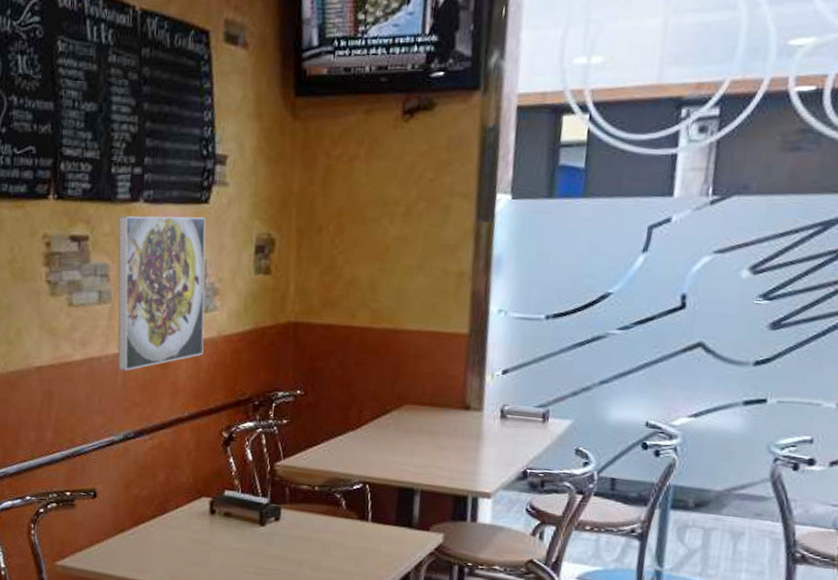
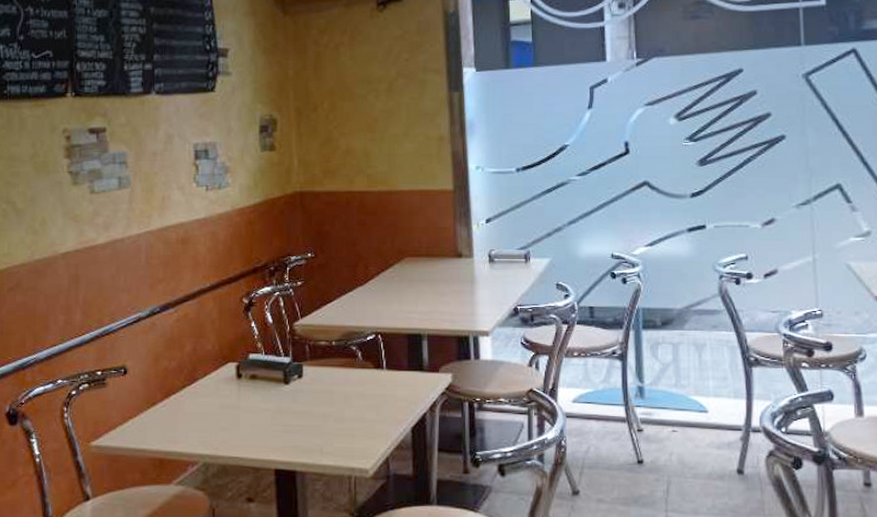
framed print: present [118,215,206,371] -> none [133,103,220,250]

